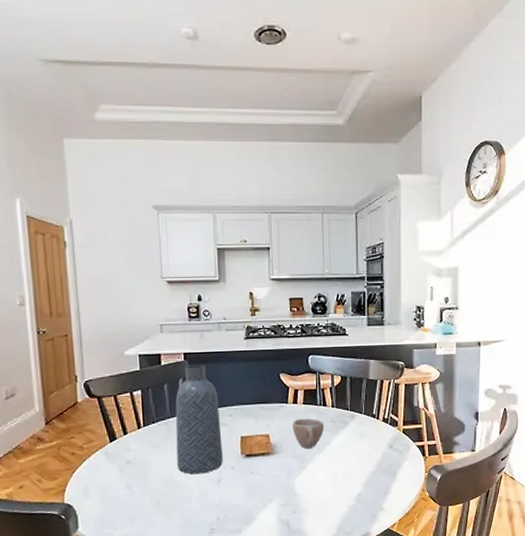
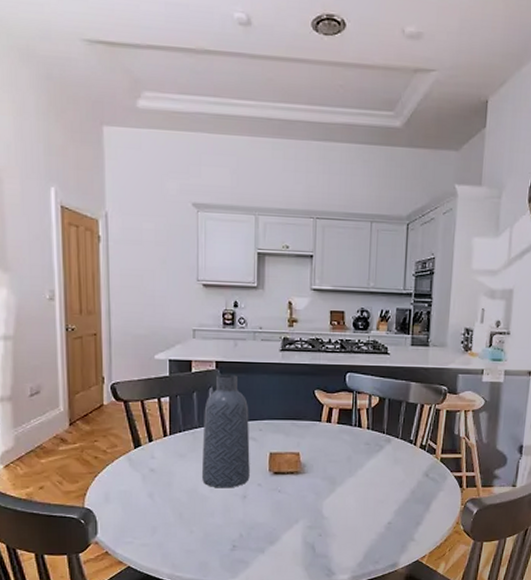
cup: present [292,418,325,449] -> none [324,438,358,471]

